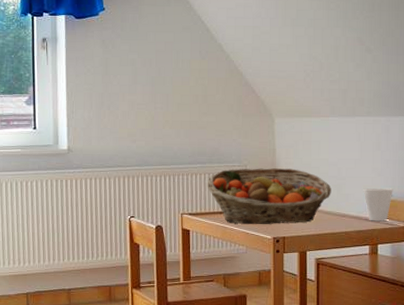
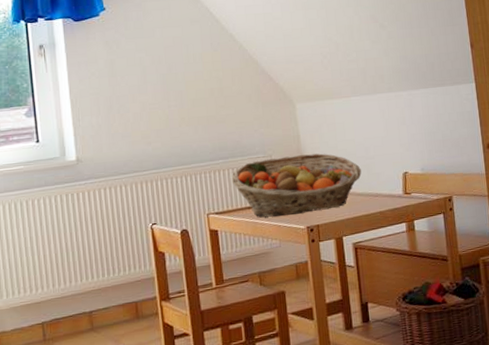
cup: present [363,188,393,222] -> none [393,161,423,198]

